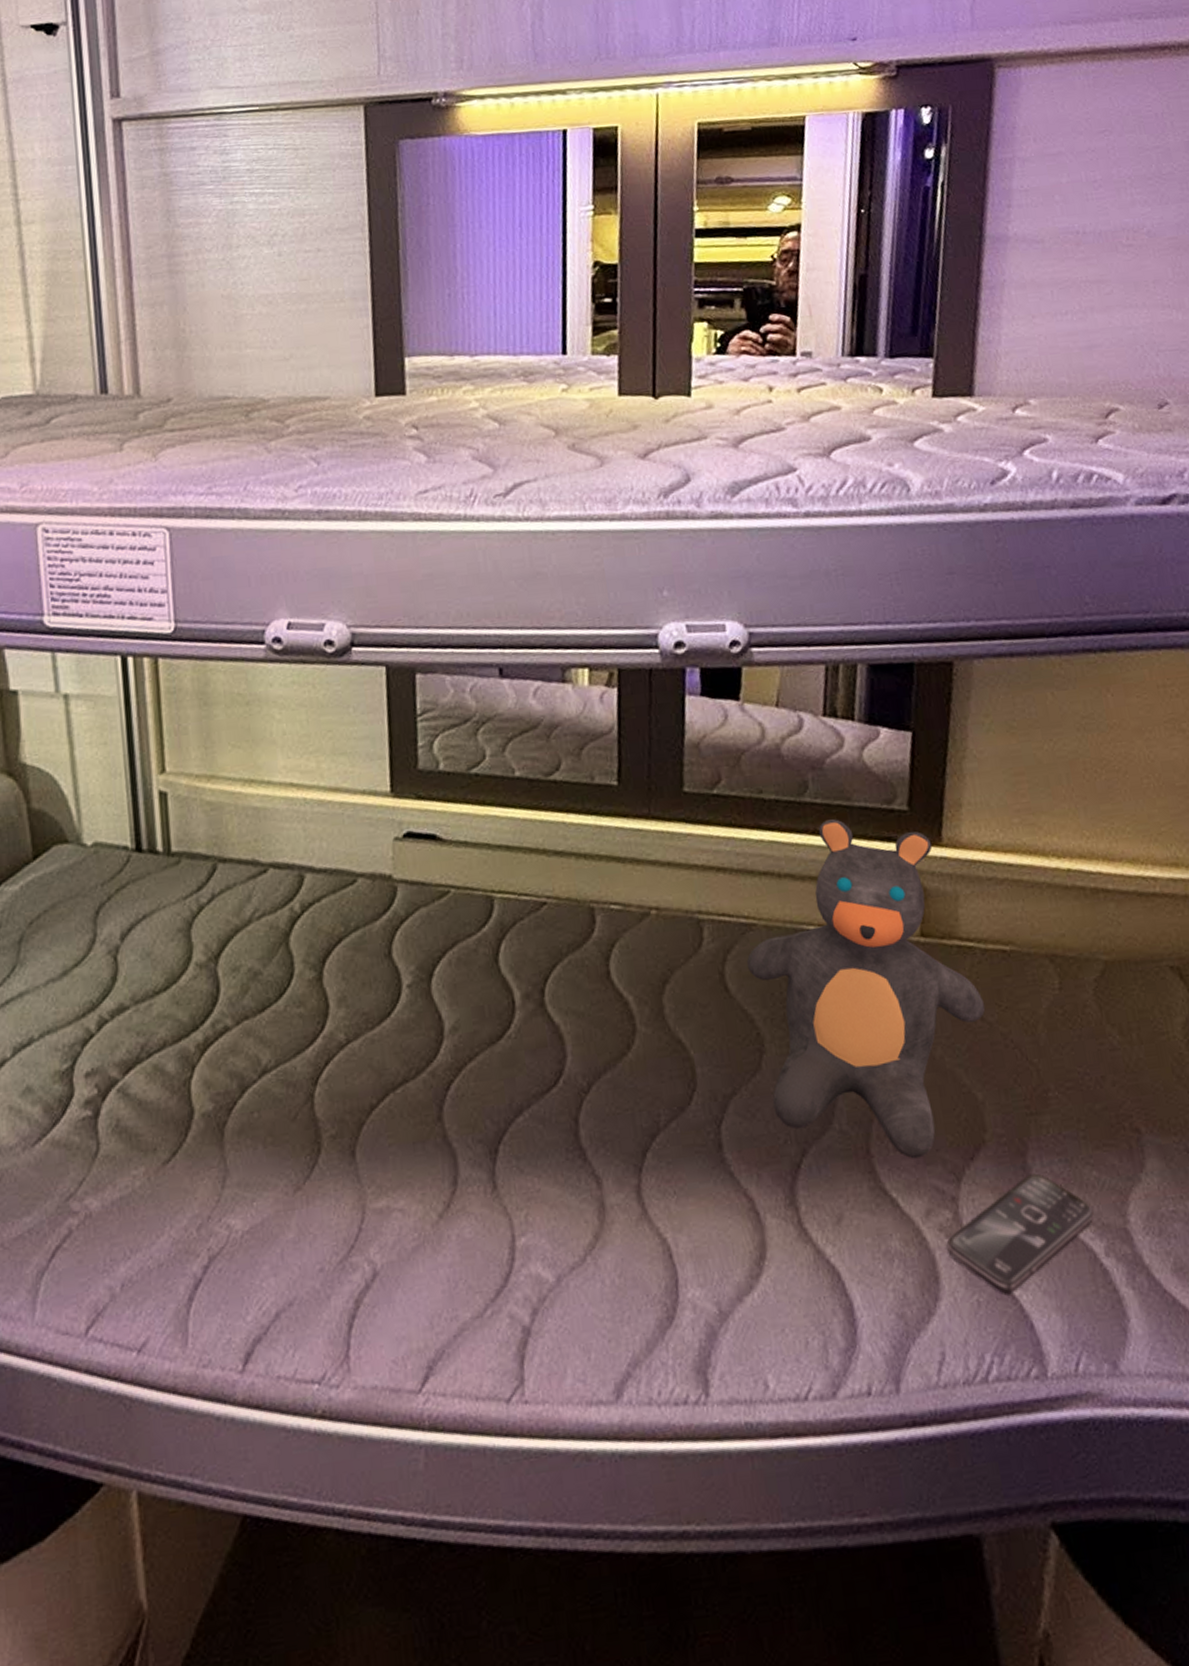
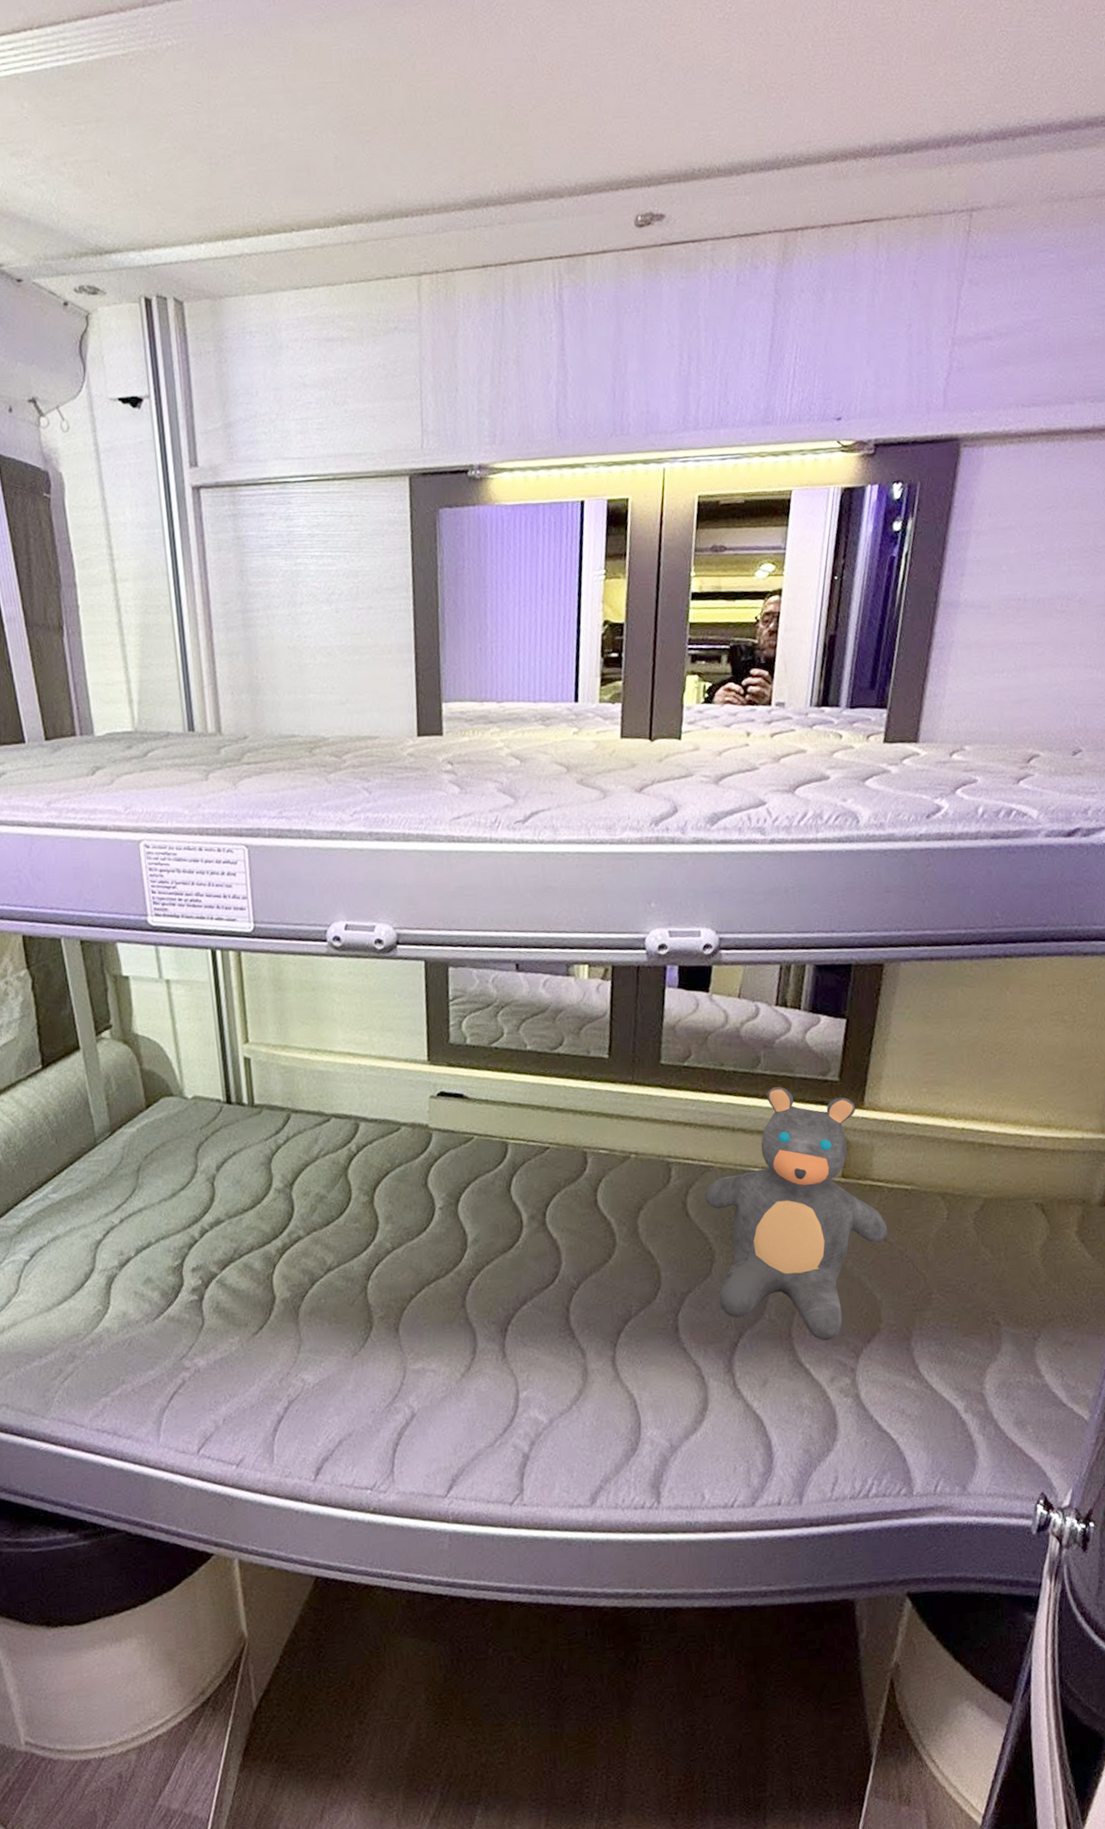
mobile phone: present [946,1173,1094,1295] -> none [845,1353,958,1438]

